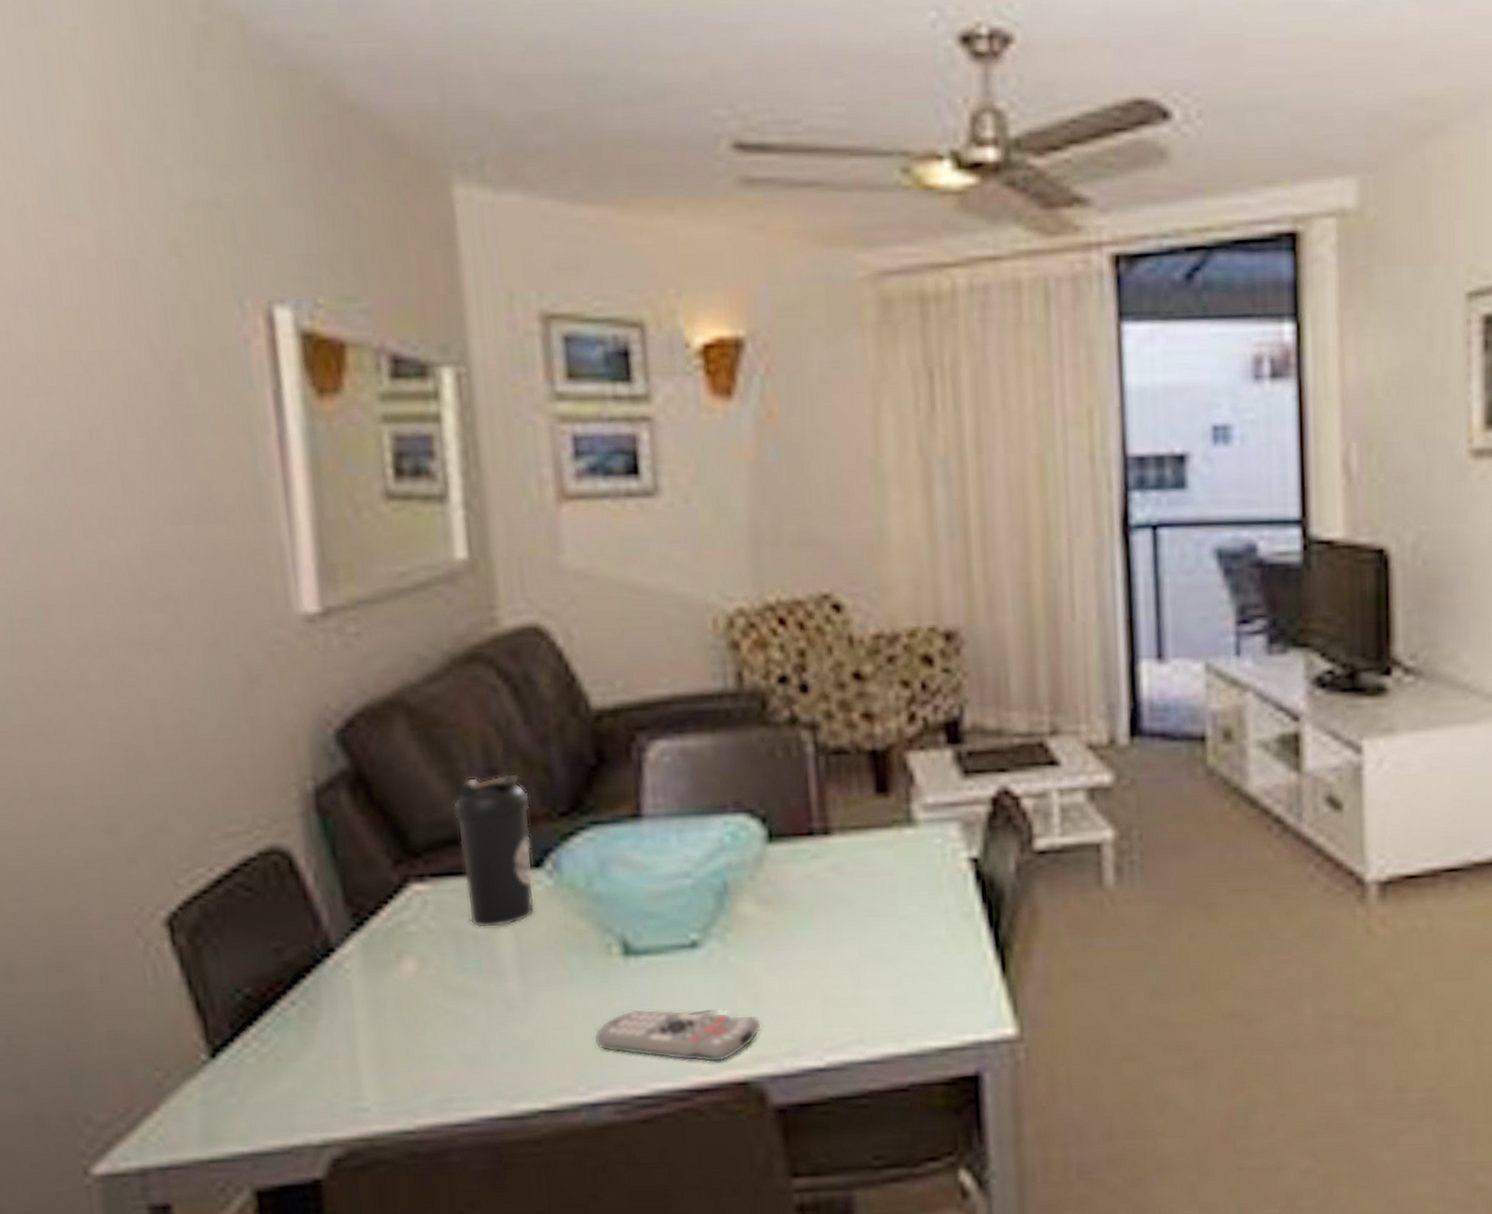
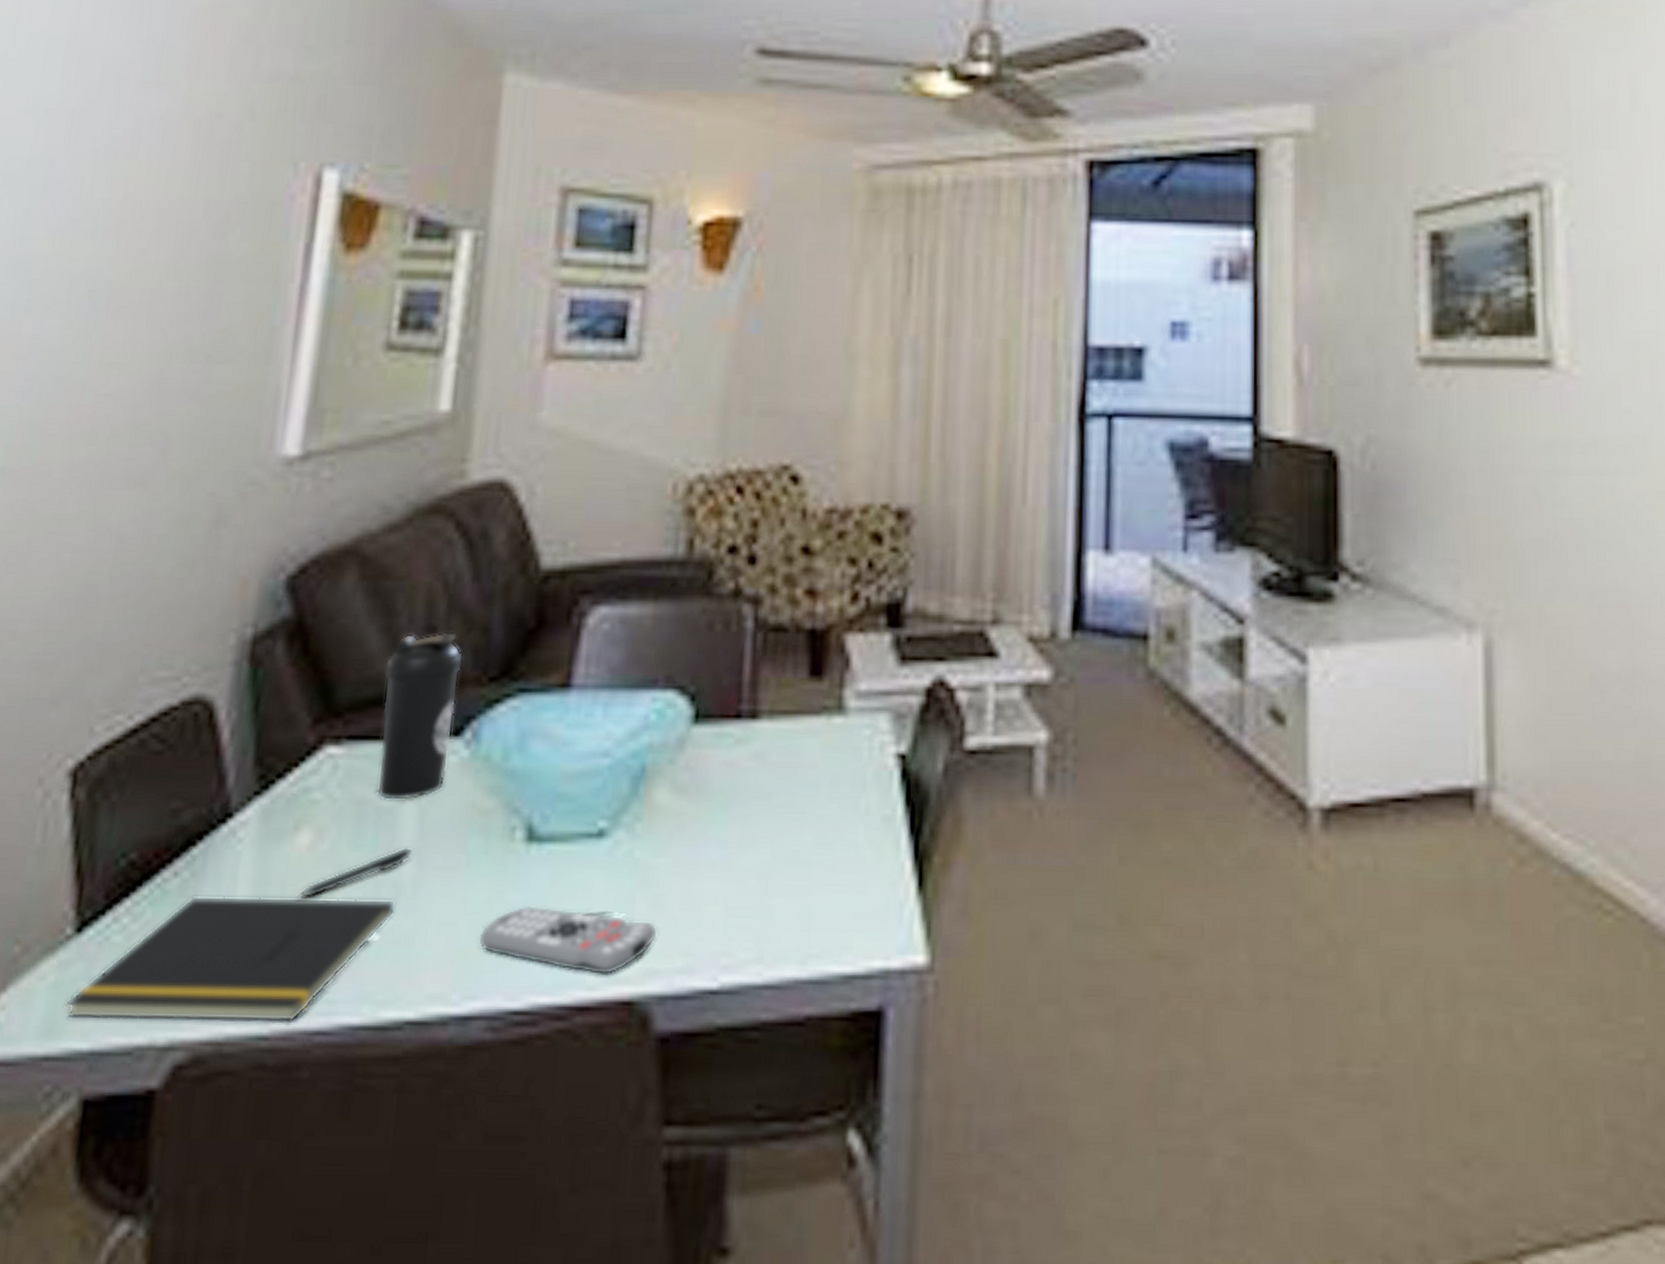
notepad: none [219,1012,510,1128] -> present [67,895,396,1023]
pen: none [412,966,517,1017] -> present [295,846,414,899]

